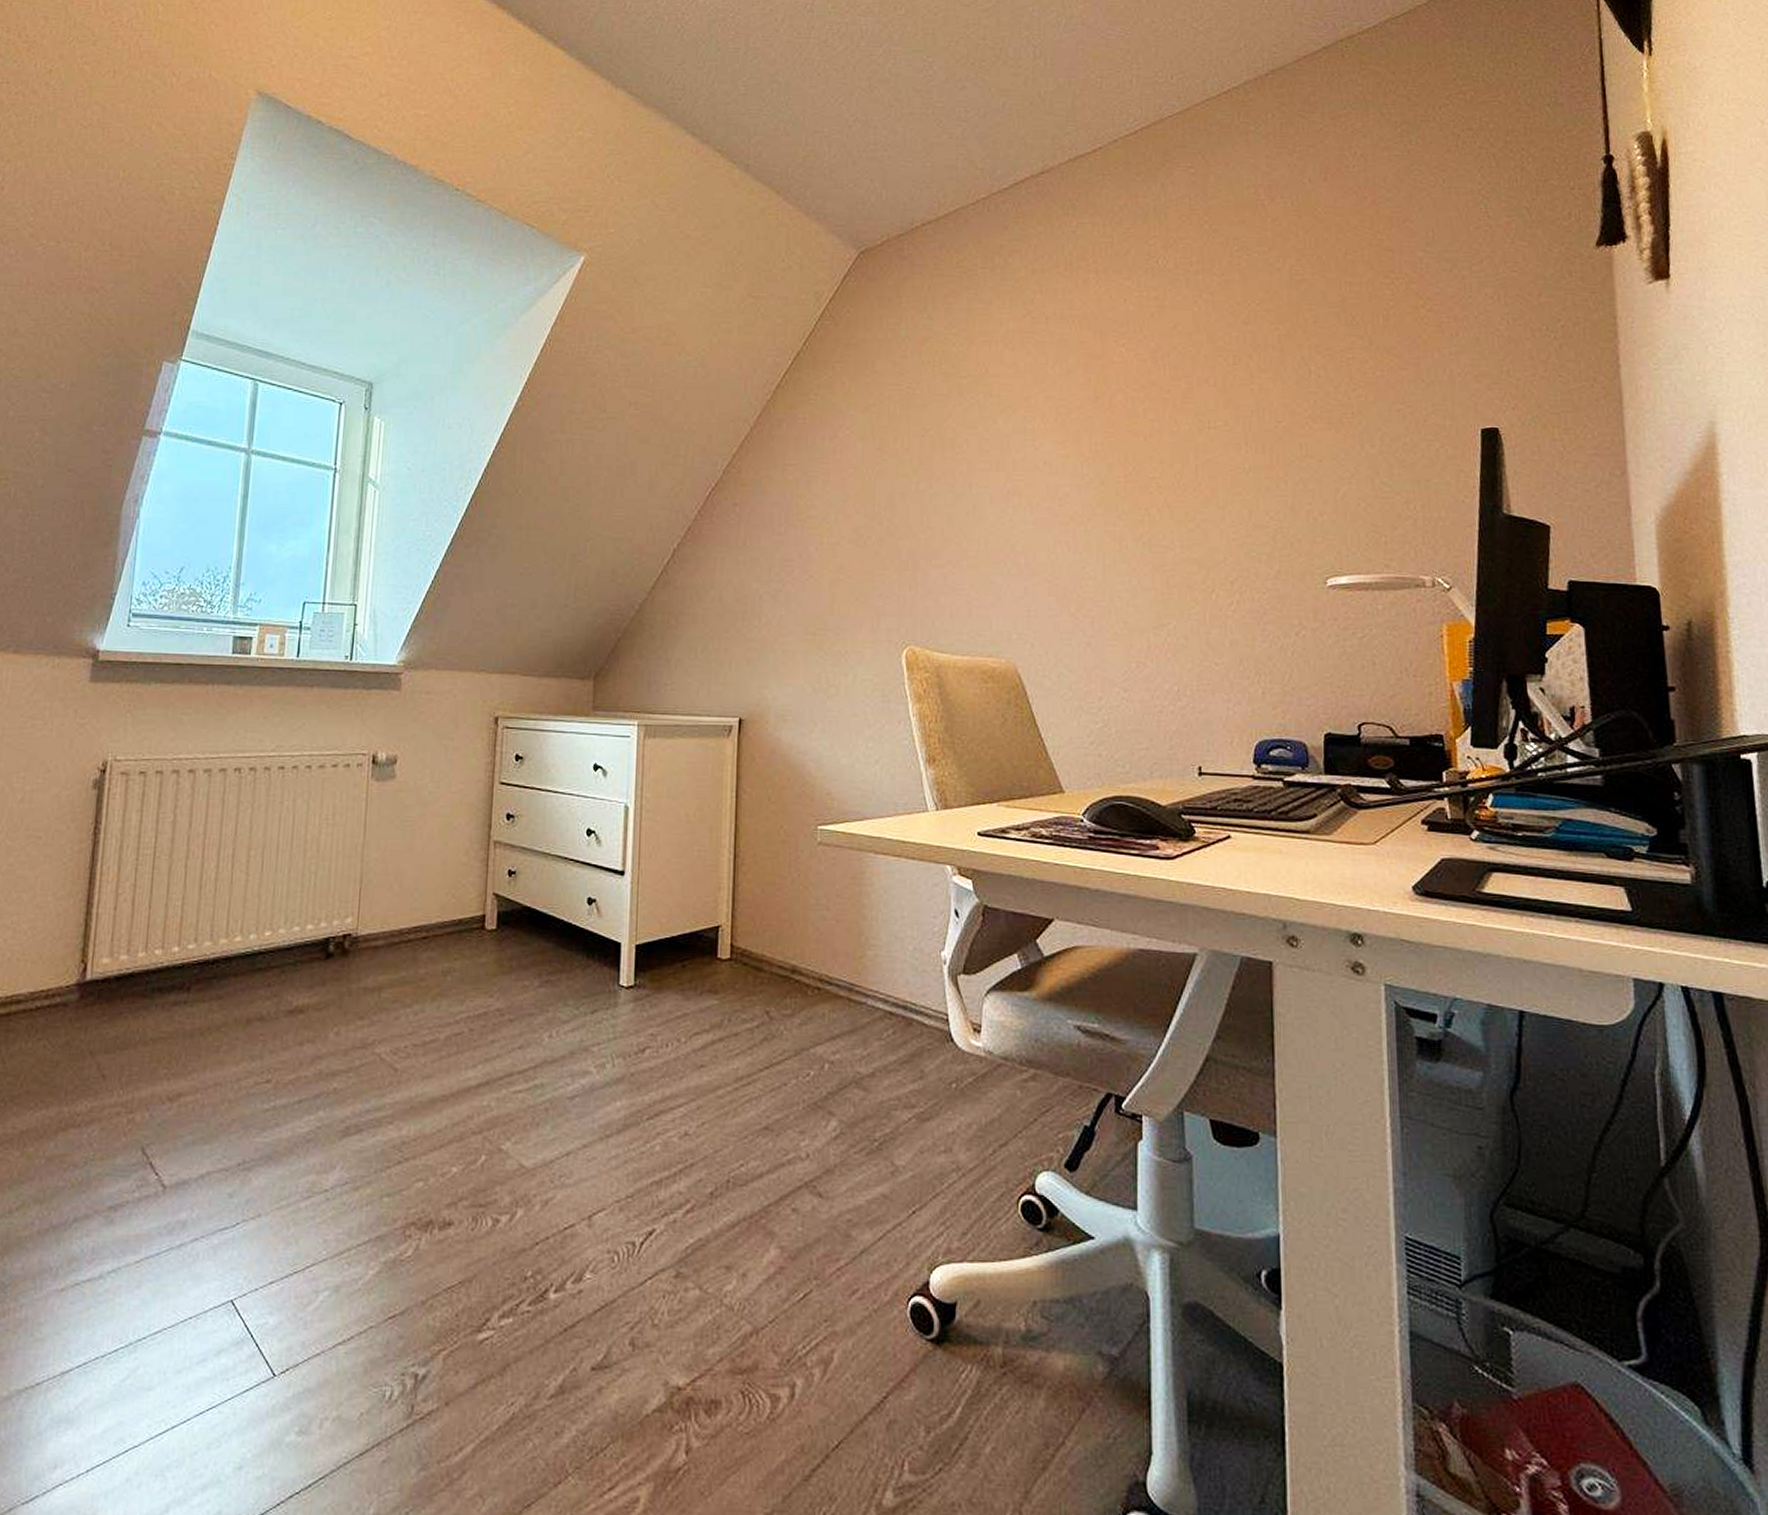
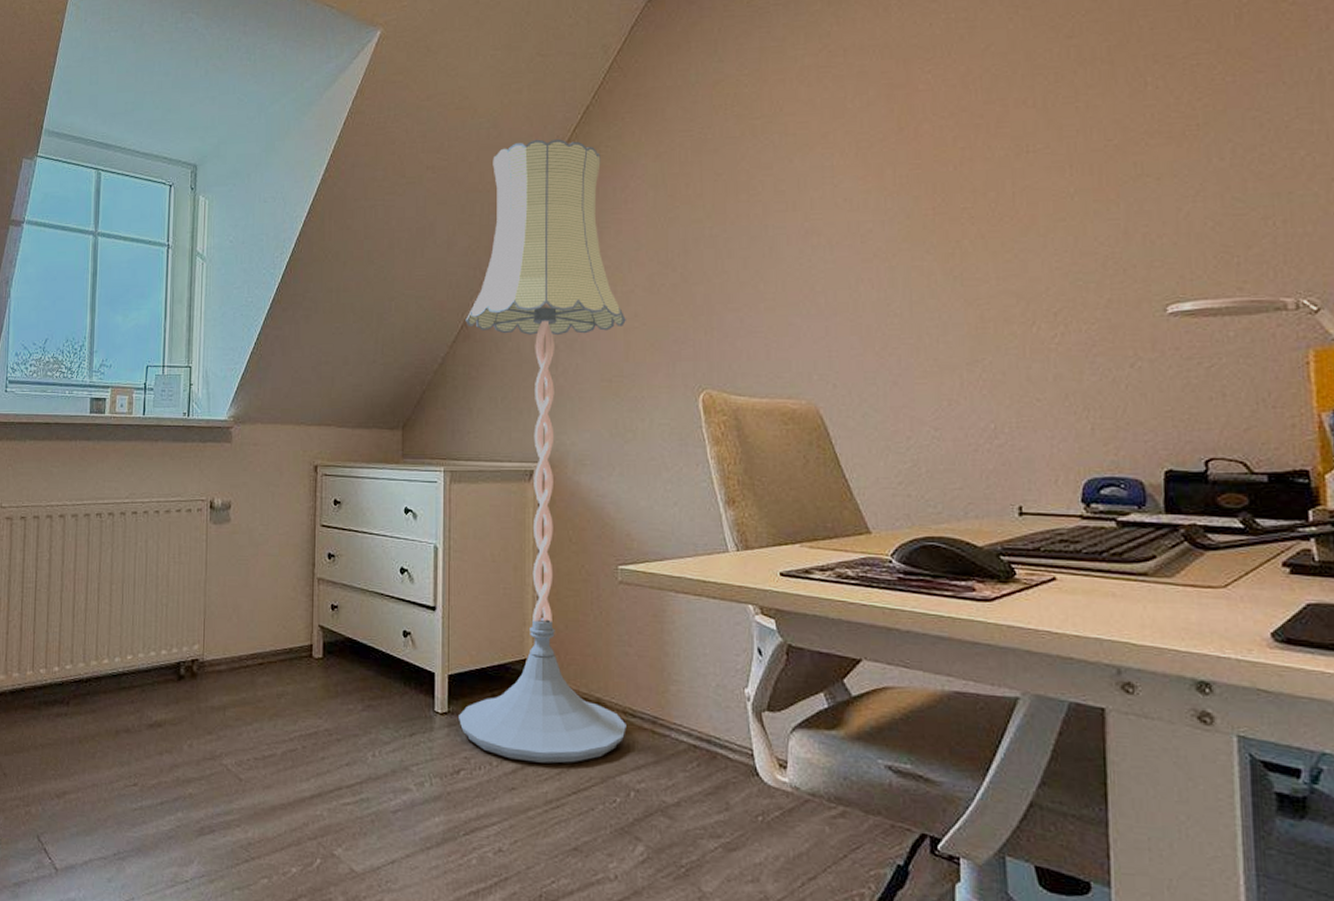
floor lamp: none [646,382,832,1037] -> present [459,139,626,764]

